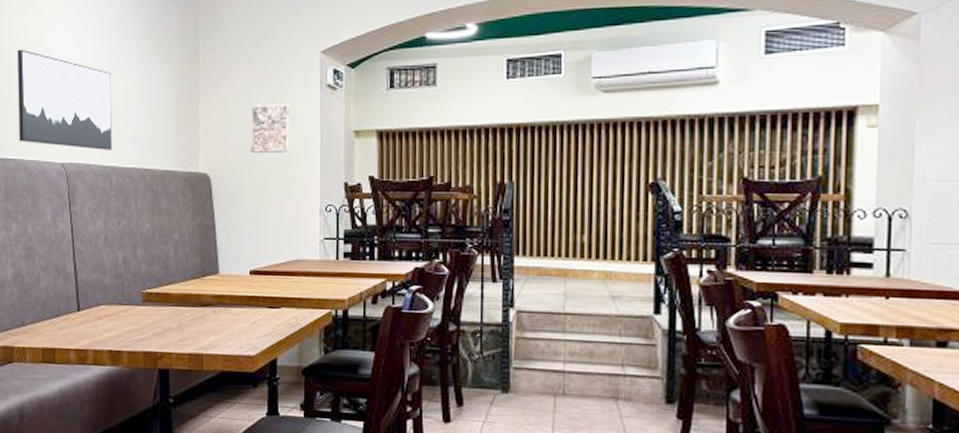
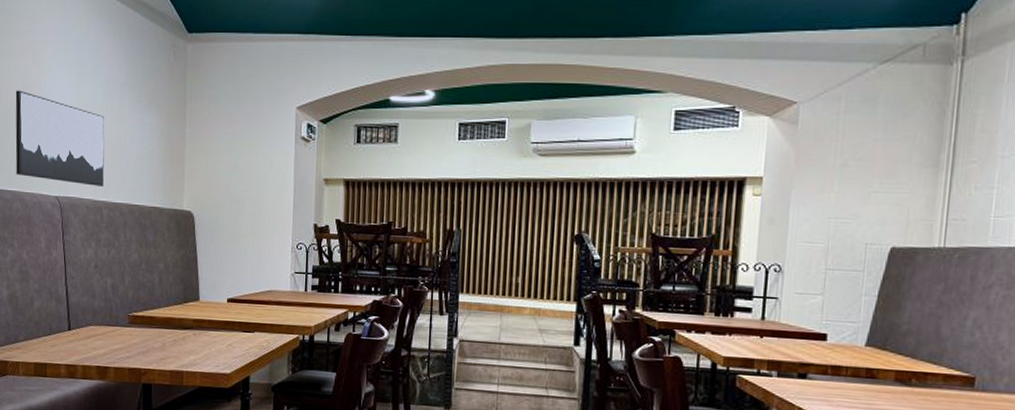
relief panel: present [251,104,291,153] -> none [231,152,268,196]

